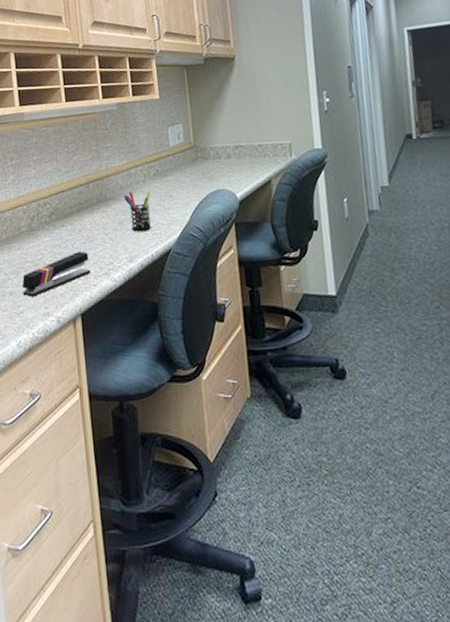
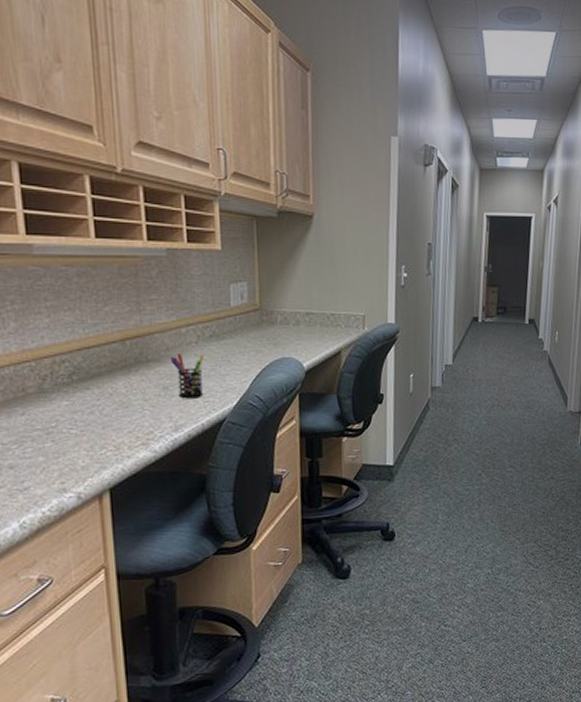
stapler: present [21,251,91,297] -> none [27,419,125,471]

